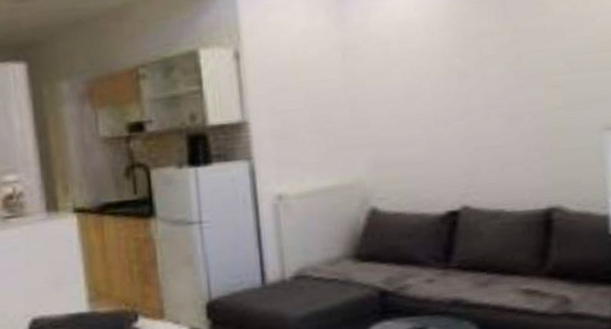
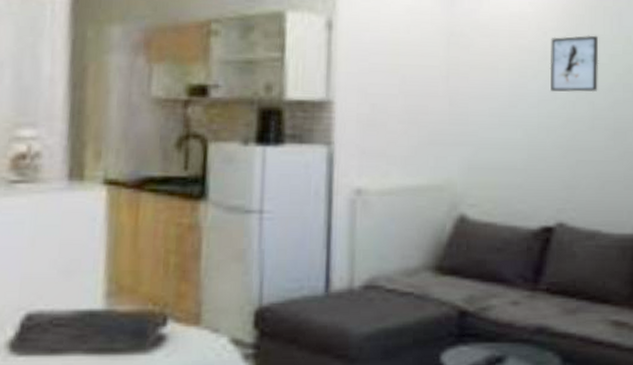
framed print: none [439,29,489,88] -> present [549,35,599,93]

